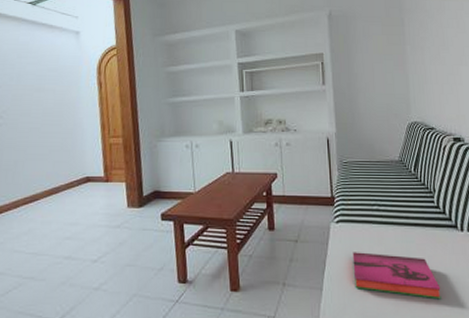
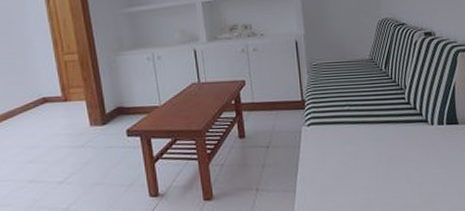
hardback book: present [352,252,442,300] -> none [324,152,412,192]

